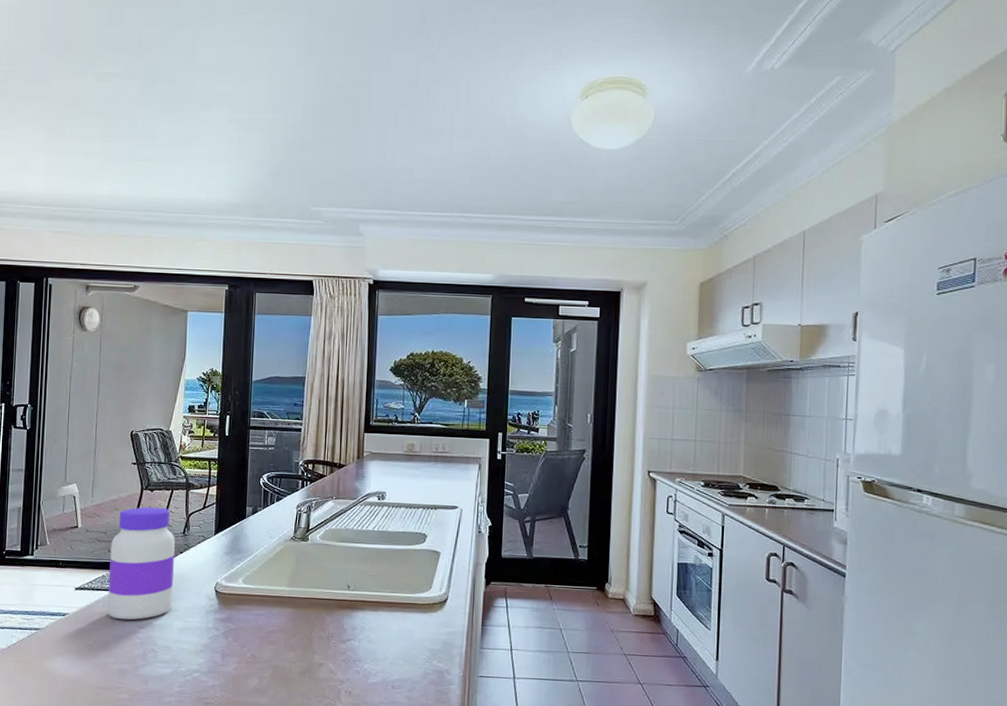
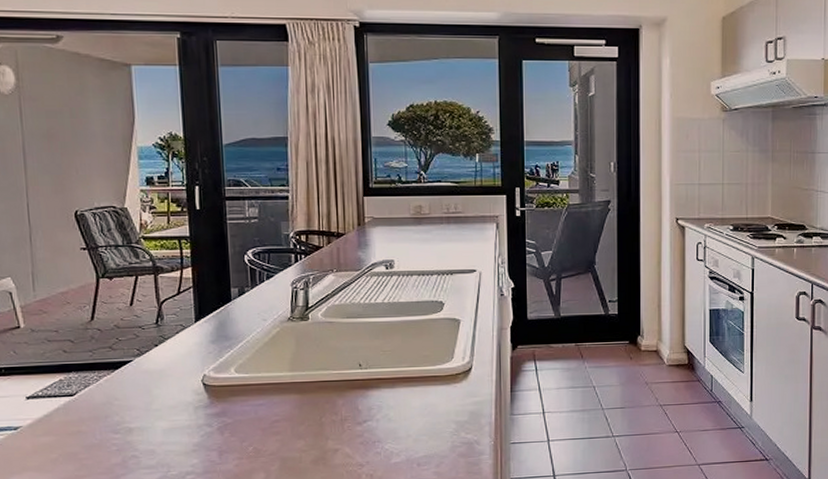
jar: present [108,507,175,620] -> none [65,297,152,427]

